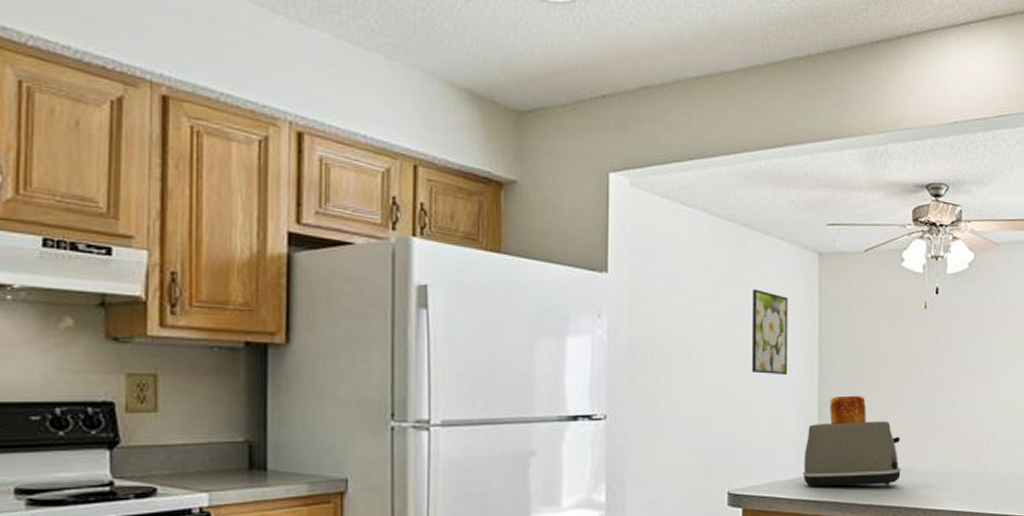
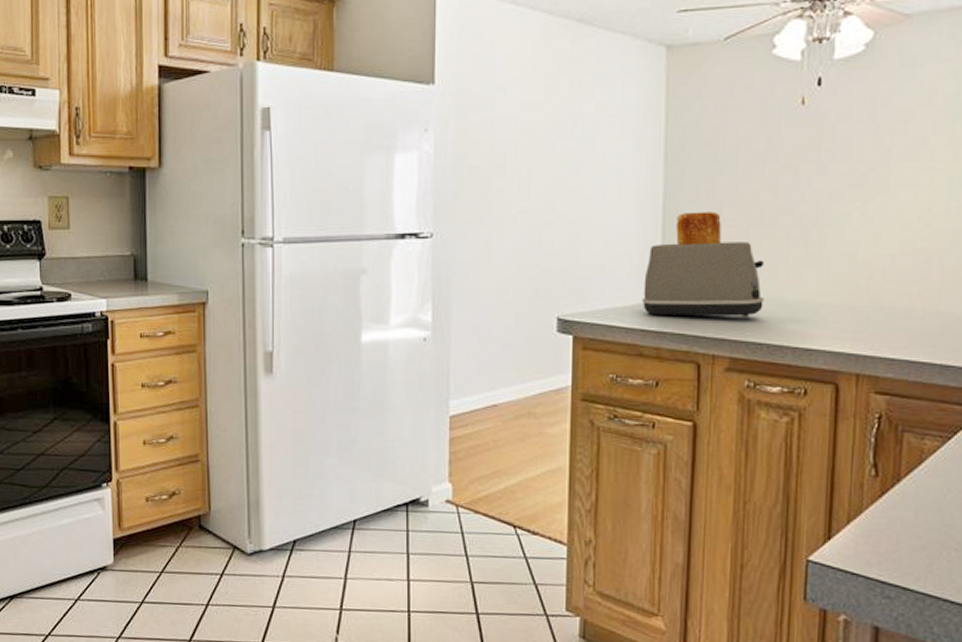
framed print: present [751,289,788,376] -> none [585,93,629,189]

